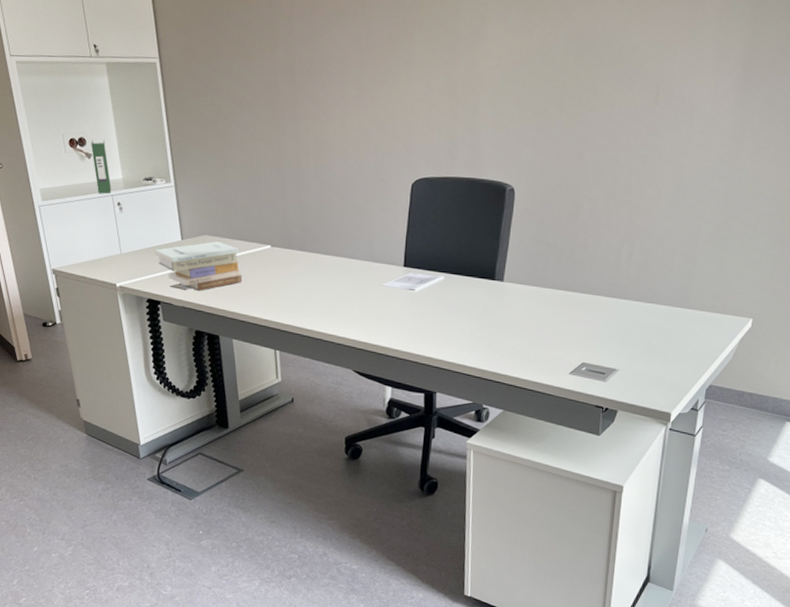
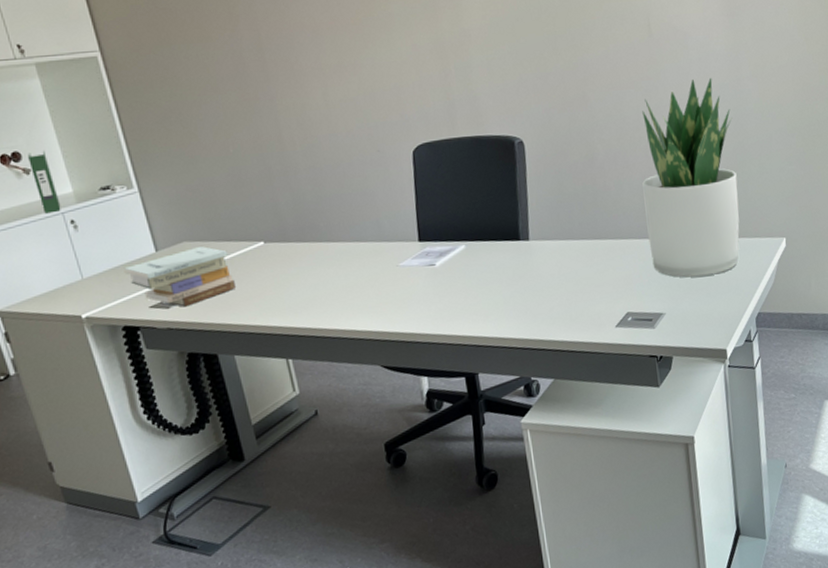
planter: none [615,152,723,342] -> present [642,77,740,278]

